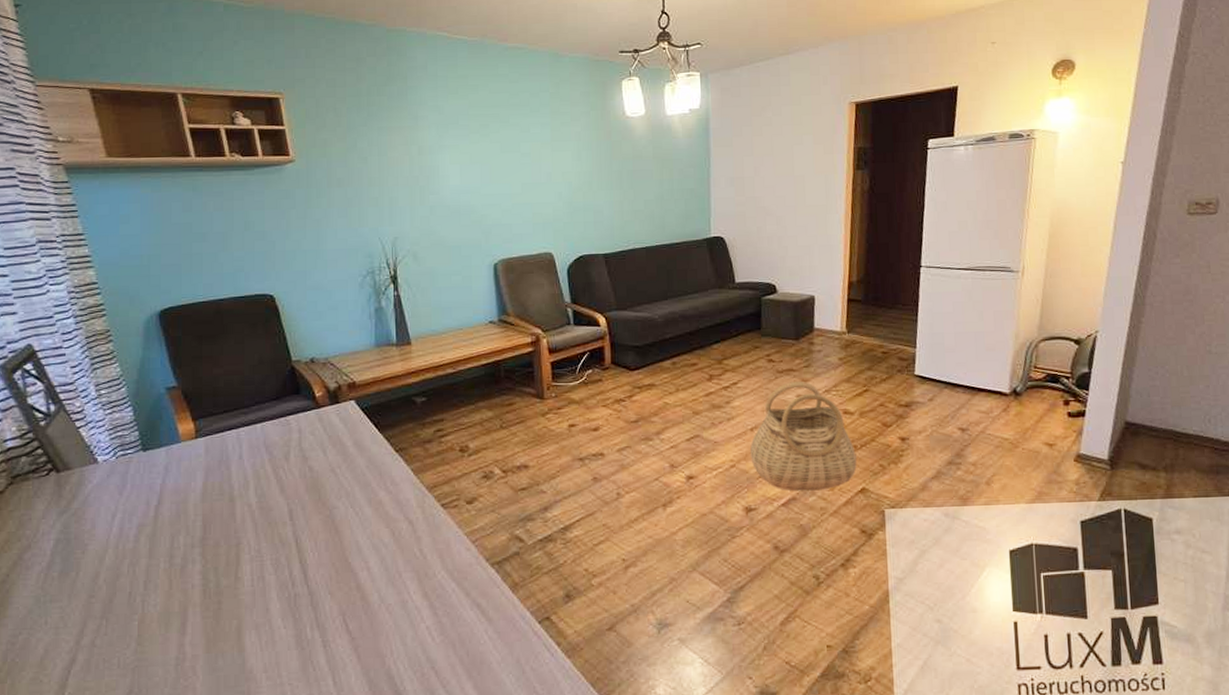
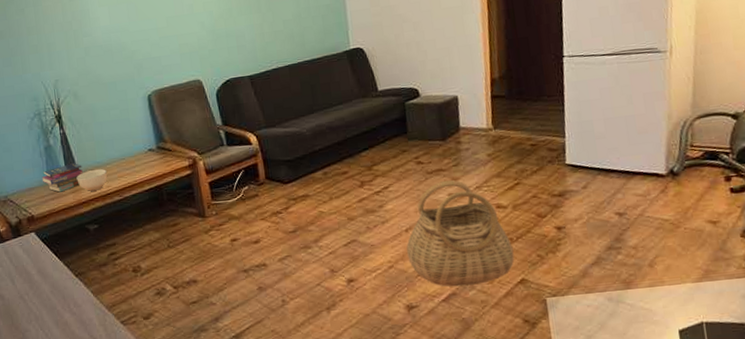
books: none [368,329,415,359] -> present [41,163,83,193]
bowl: none [407,337,442,361] -> present [76,168,108,191]

